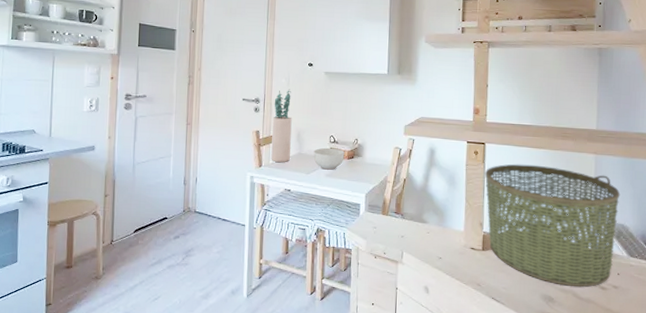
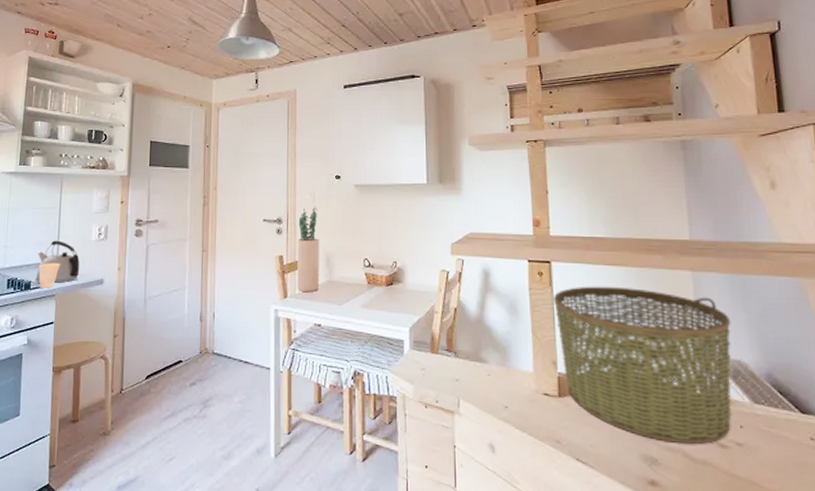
kettle: none [29,110,72,148] -> present [35,240,80,284]
cup: none [32,130,54,153] -> present [38,263,60,289]
bowl: present [313,147,345,170] -> none [346,273,382,300]

